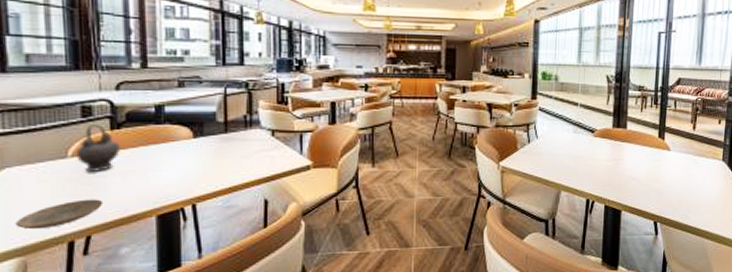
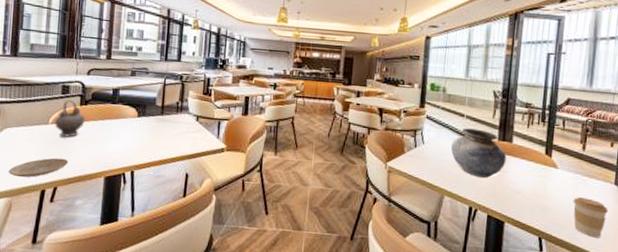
vase: none [566,117,622,168] -> present [451,128,507,178]
coffee cup: none [685,177,717,215] -> present [573,197,608,238]

